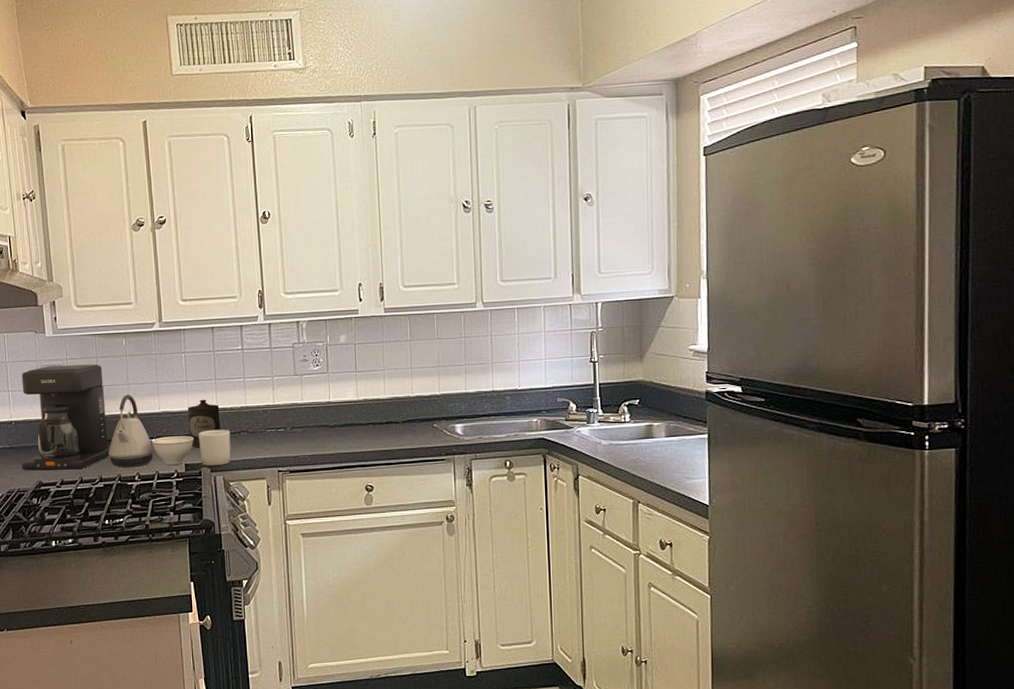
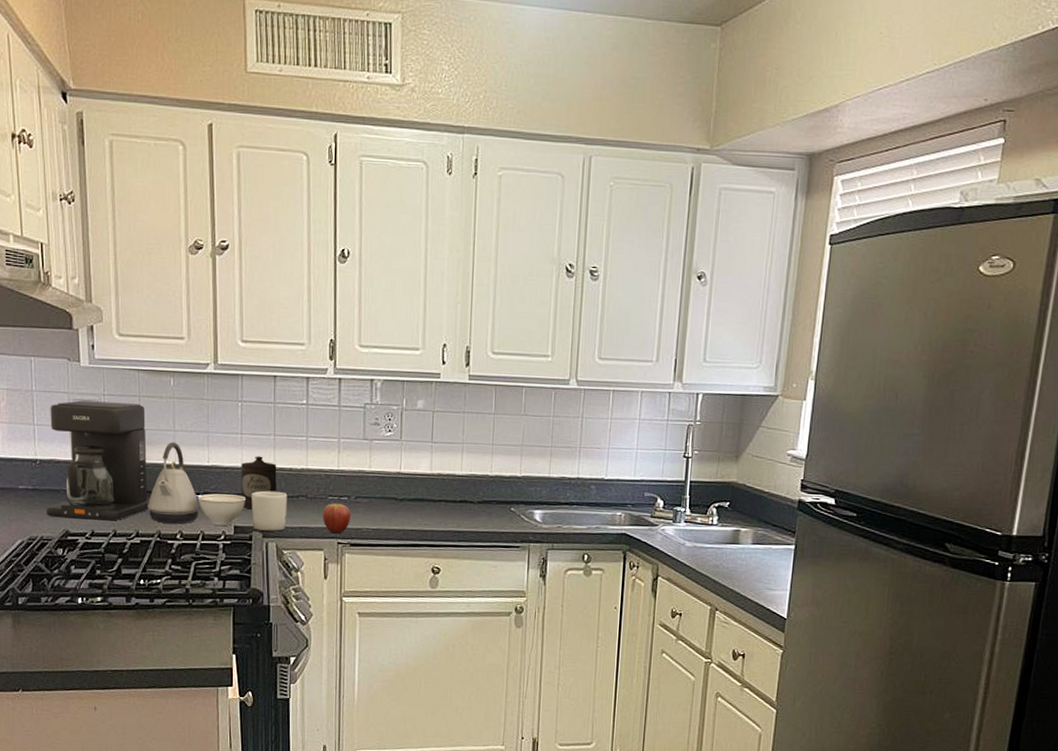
fruit: none [262,433,288,462] -> present [322,501,351,533]

